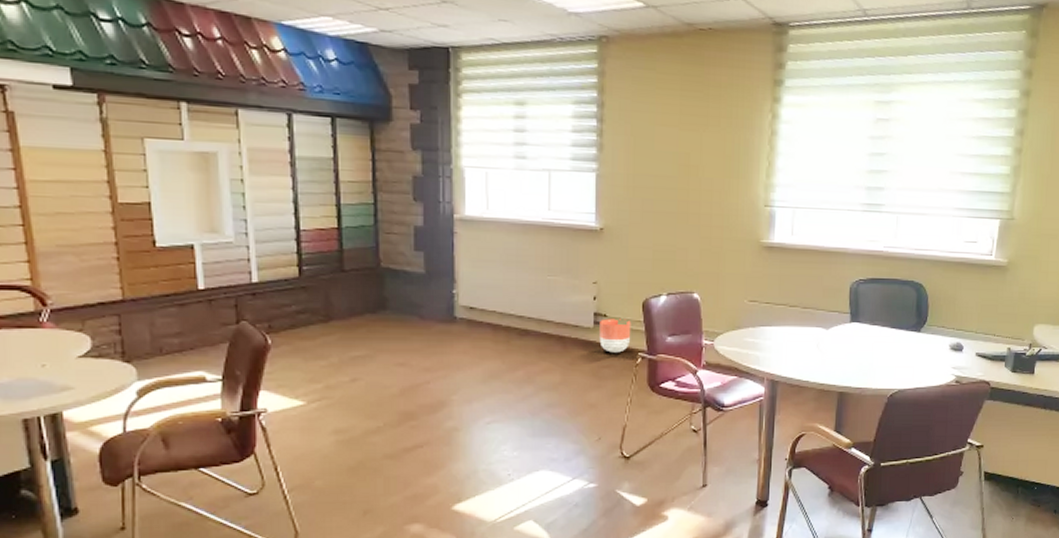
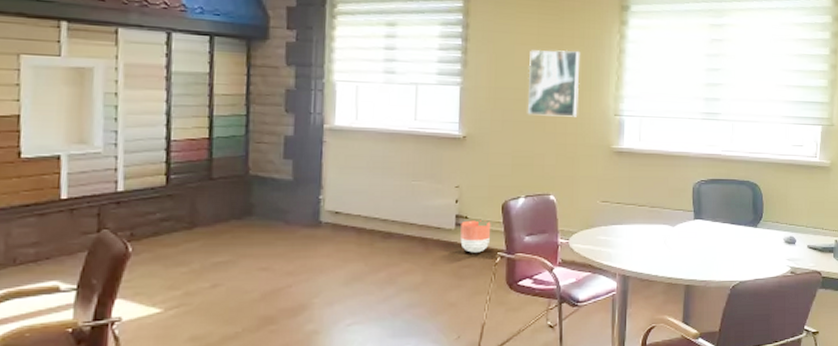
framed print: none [668,131,728,208] -> present [527,49,581,117]

